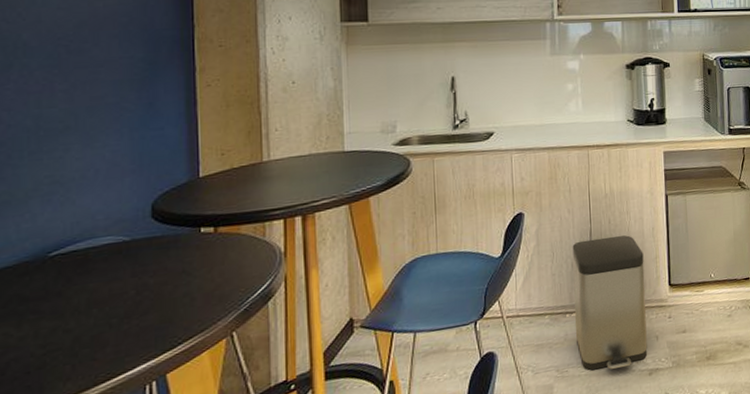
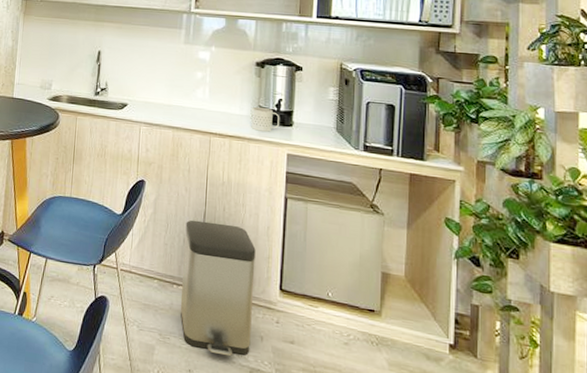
mug: none [626,109,654,135] -> present [251,106,280,132]

